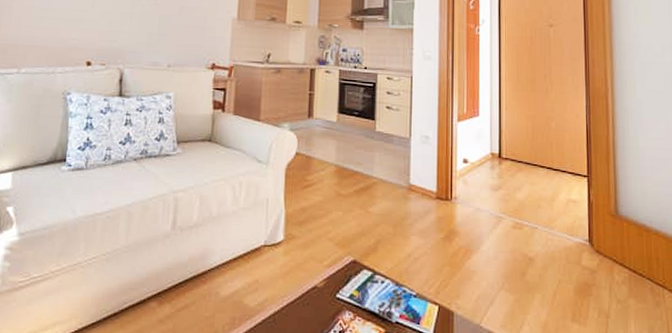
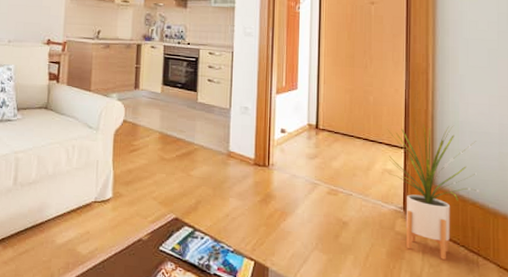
house plant: none [570,150,659,294] -> present [387,123,477,260]

